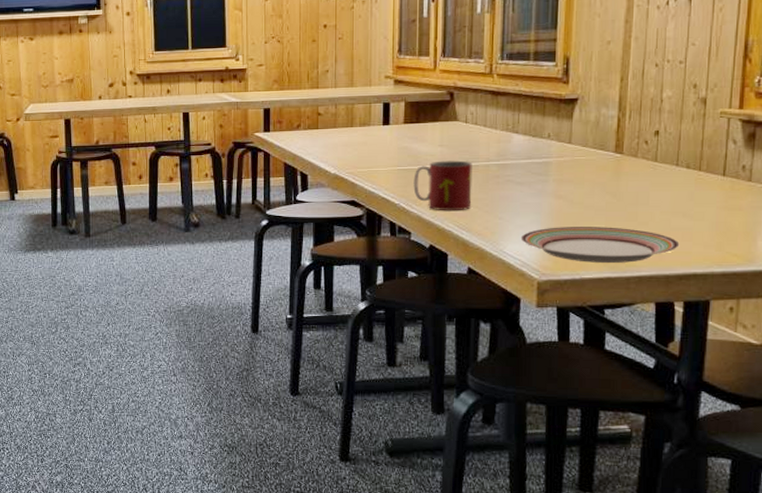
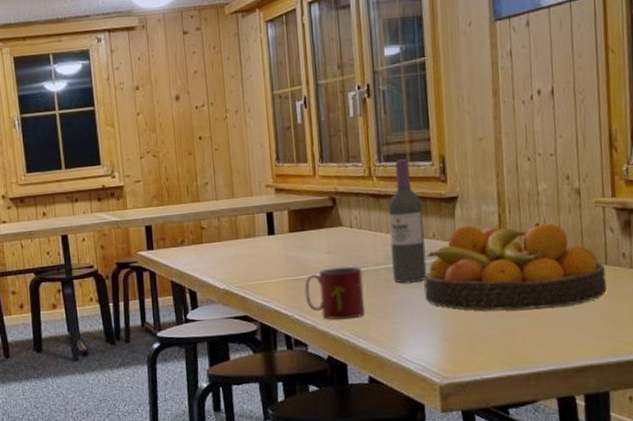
wine bottle: none [503,58,541,180] -> present [388,159,427,283]
plate: present [520,227,680,263] -> none [417,324,573,362]
fruit bowl: none [533,128,722,214] -> present [424,223,607,311]

